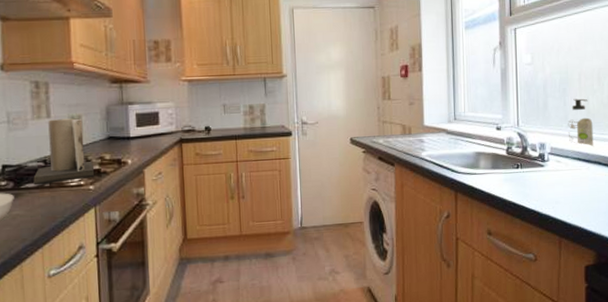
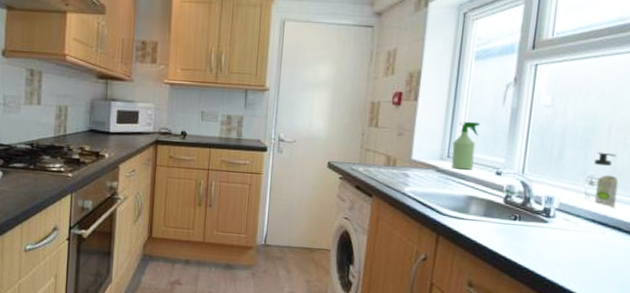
paper towel roll: present [33,118,95,186] -> none [20,107,75,167]
spray bottle: none [457,84,478,129] -> present [452,121,480,170]

